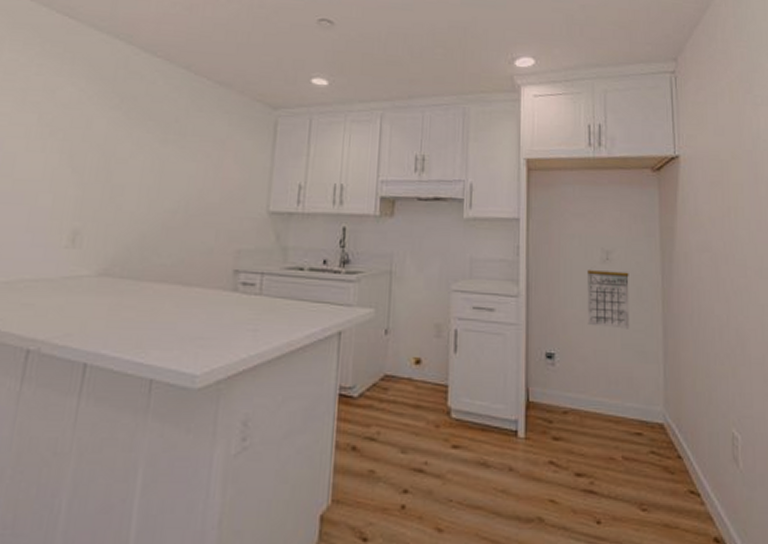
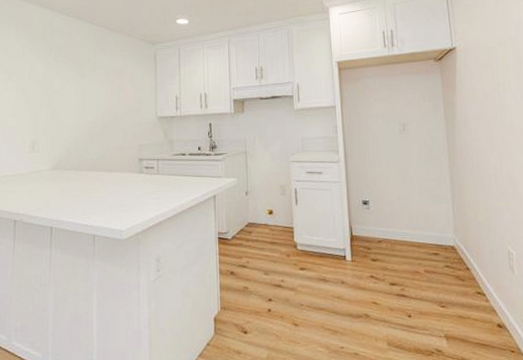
calendar: present [587,258,630,329] -> none [389,130,424,180]

